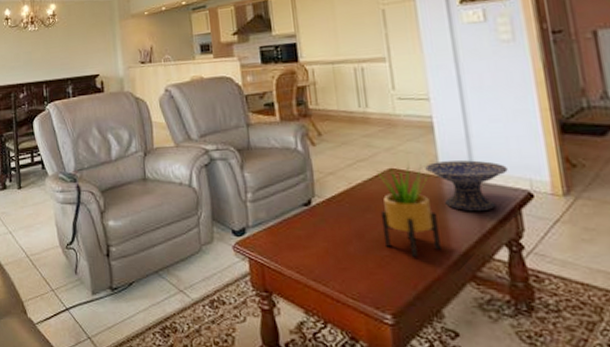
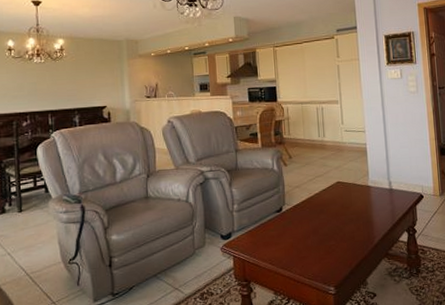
potted plant: present [377,164,441,258] -> none [329,178,368,245]
decorative bowl: present [425,160,508,212] -> none [360,174,410,210]

